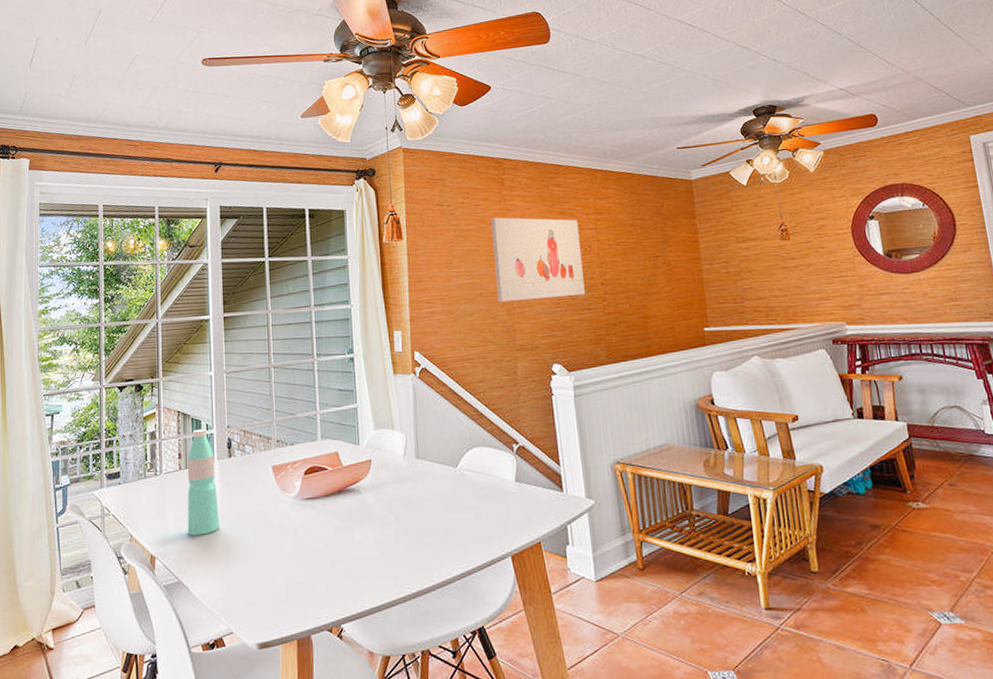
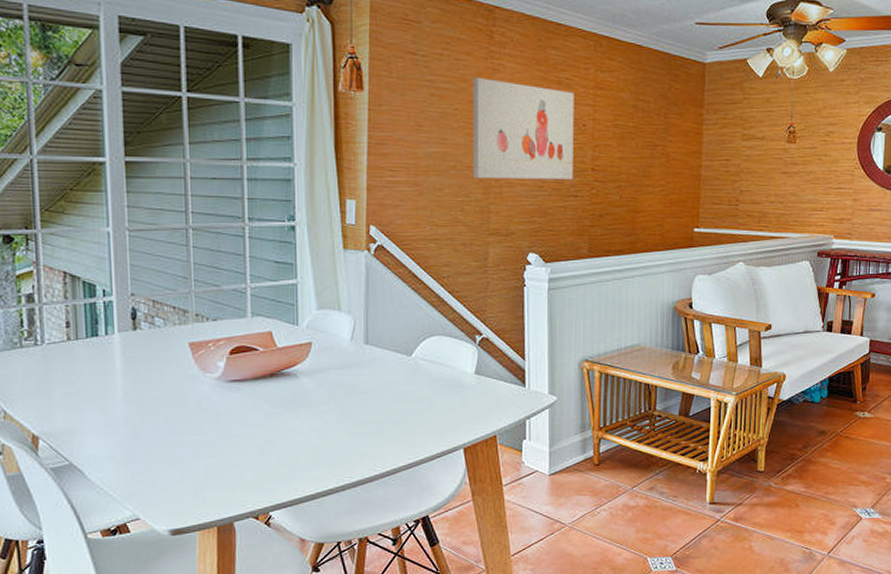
water bottle: present [187,429,220,536] -> none [77,295,123,415]

